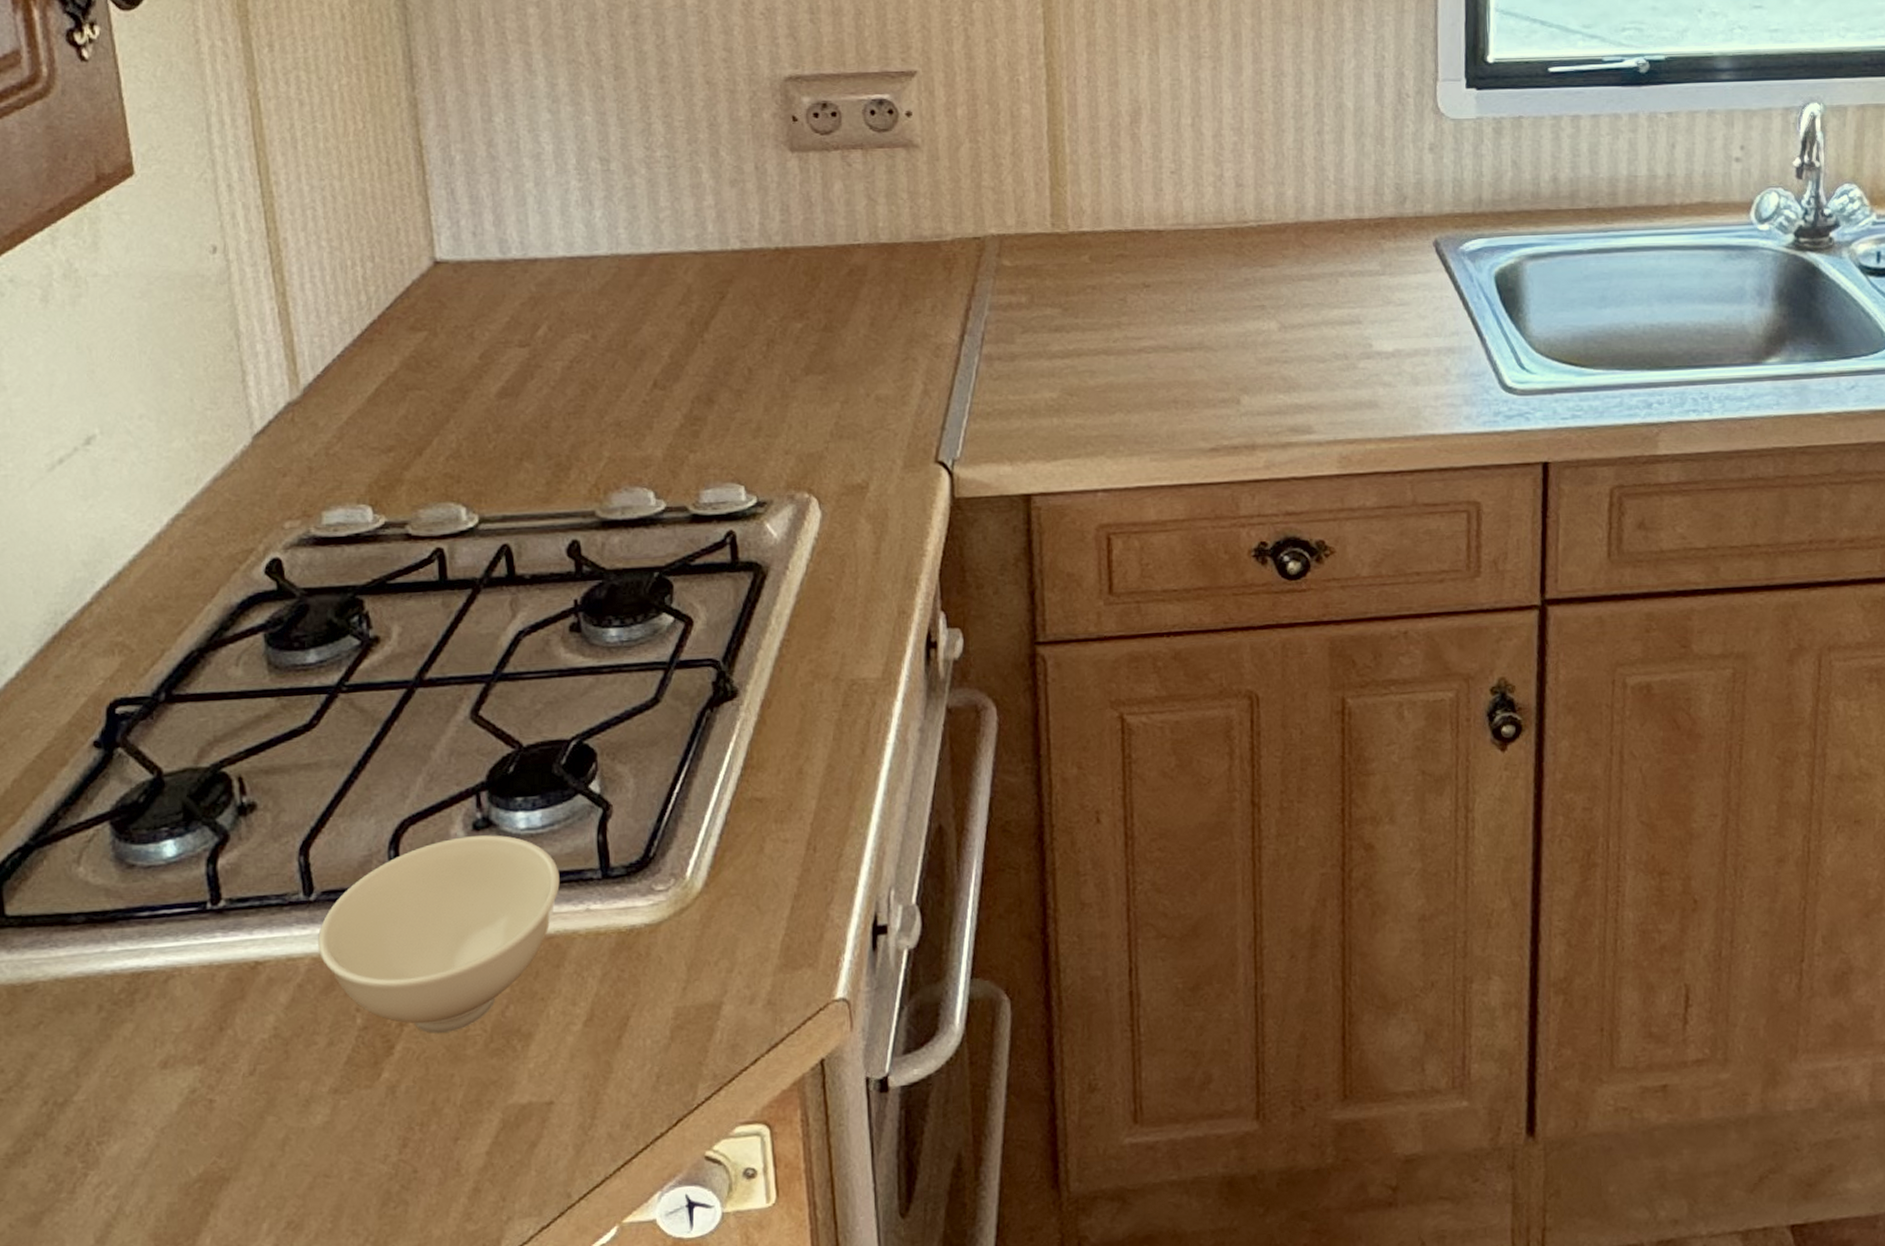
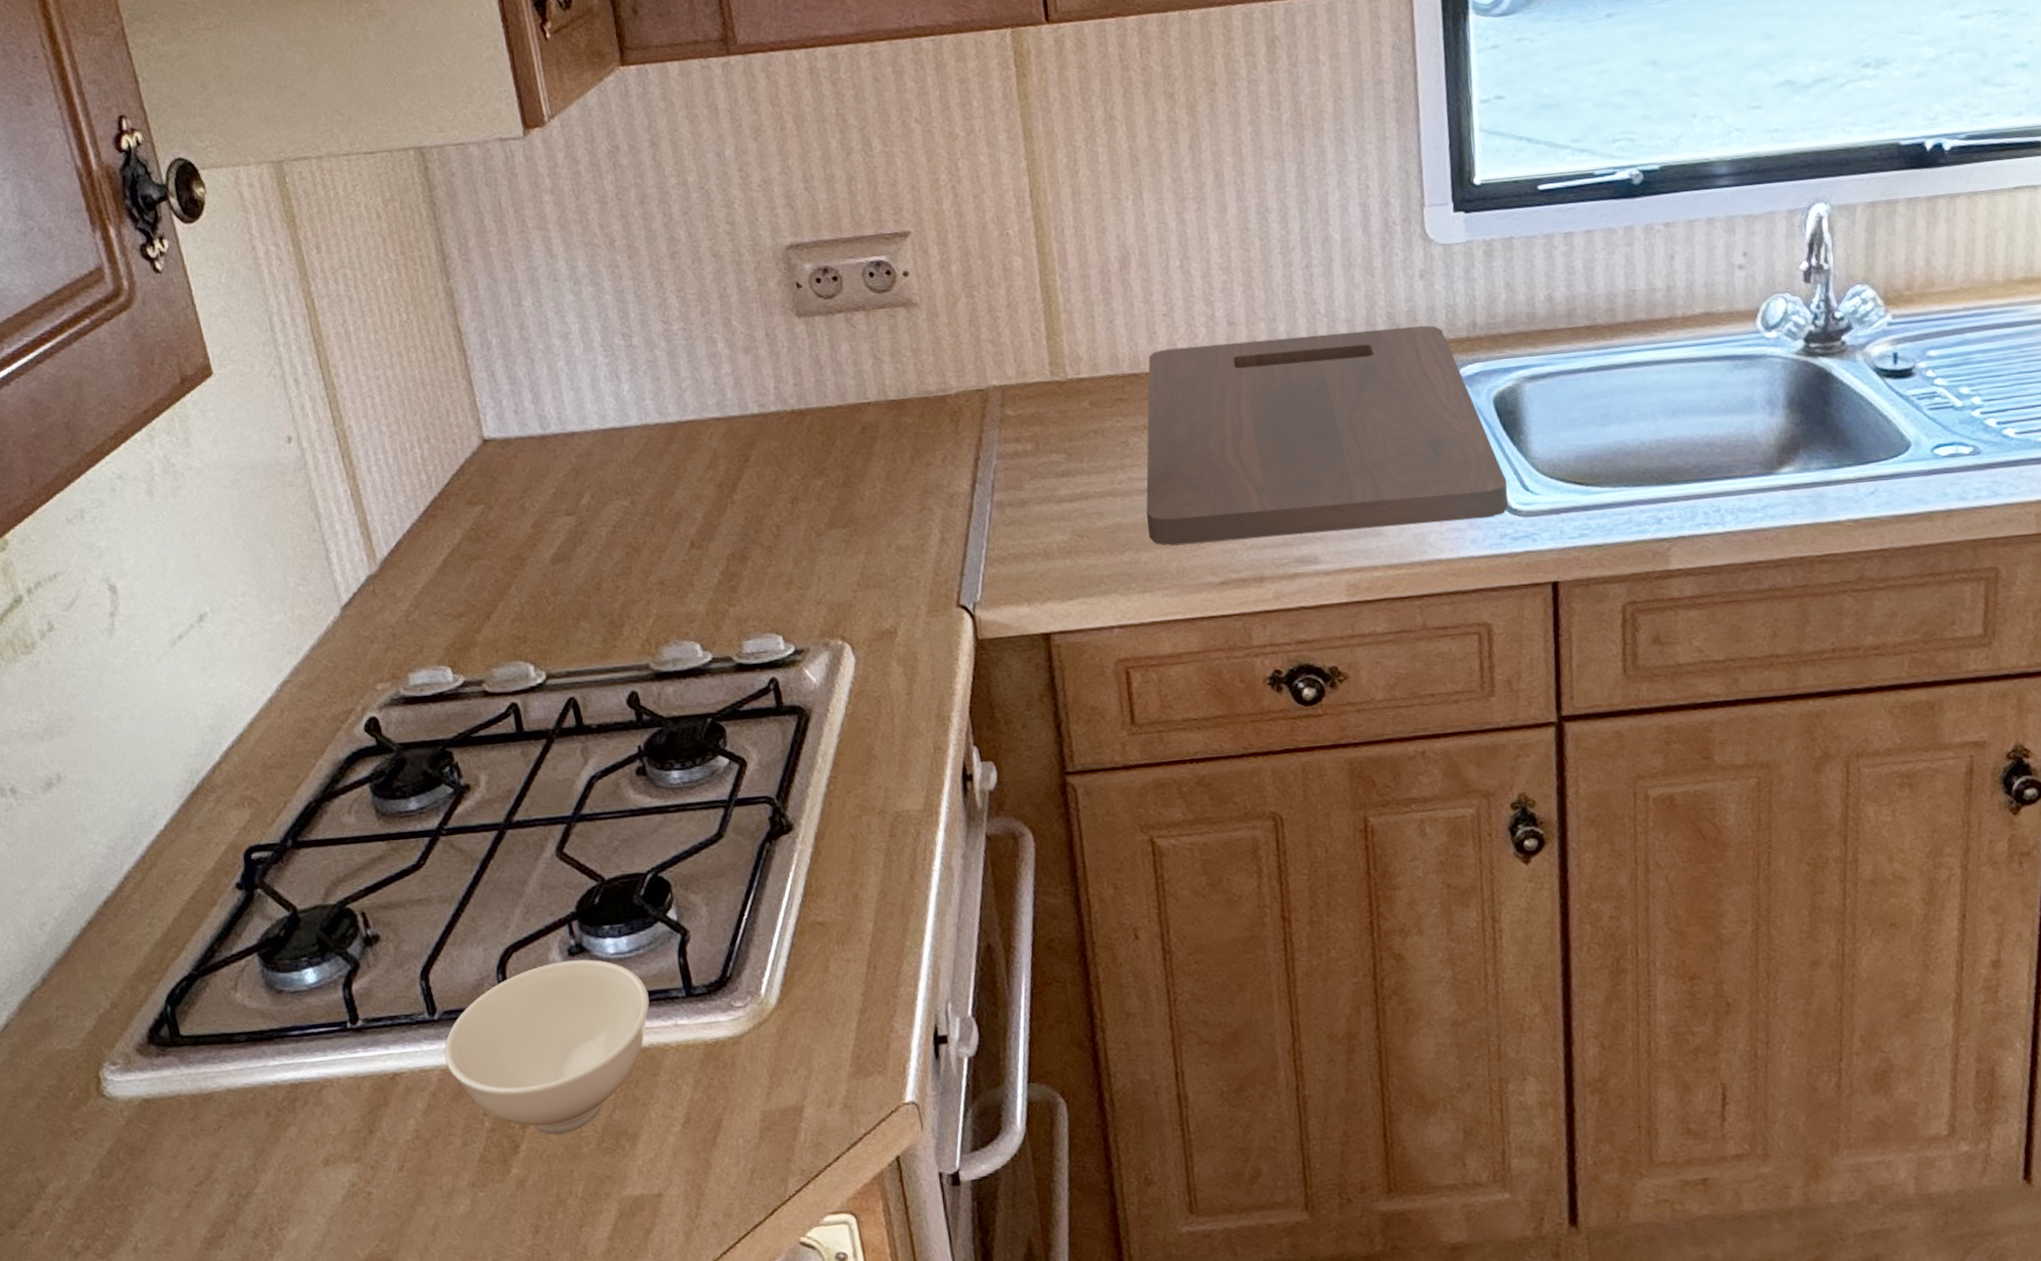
cutting board: none [1140,198,1504,408] -> present [1146,325,1508,545]

